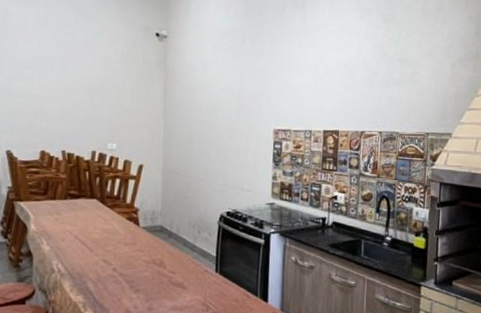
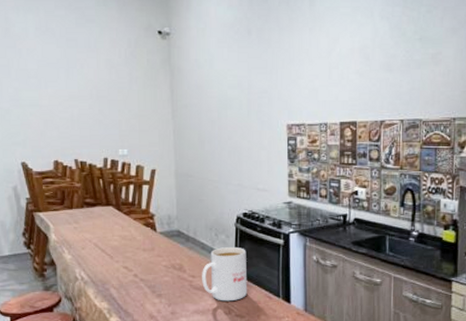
mug: none [181,244,228,299] -> present [202,246,248,302]

